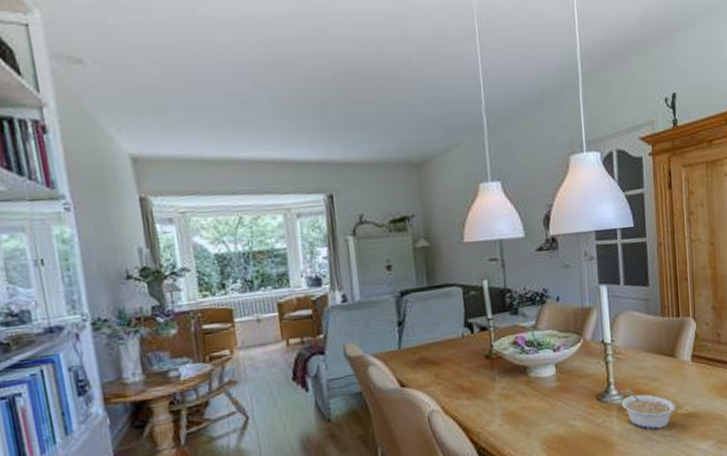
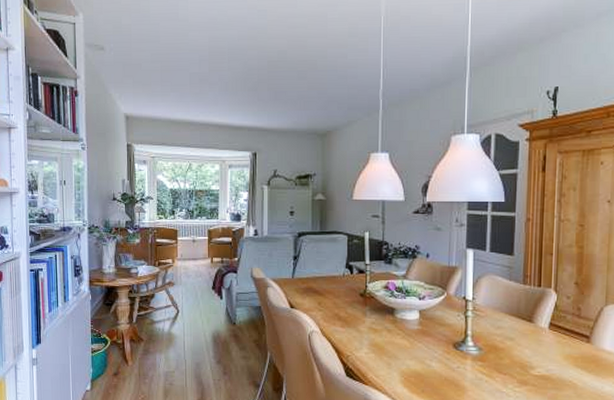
legume: present [621,388,676,430] -> none [476,343,529,384]

